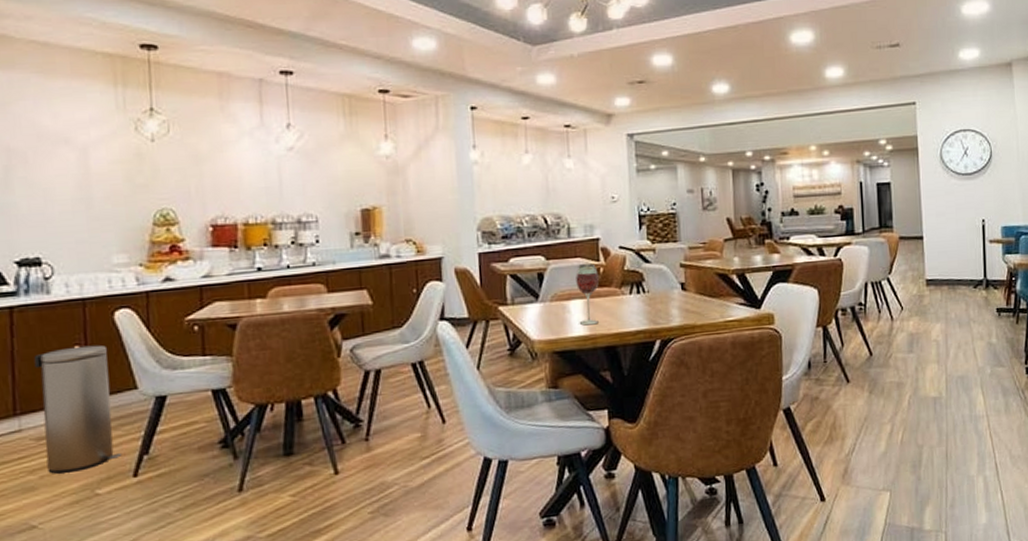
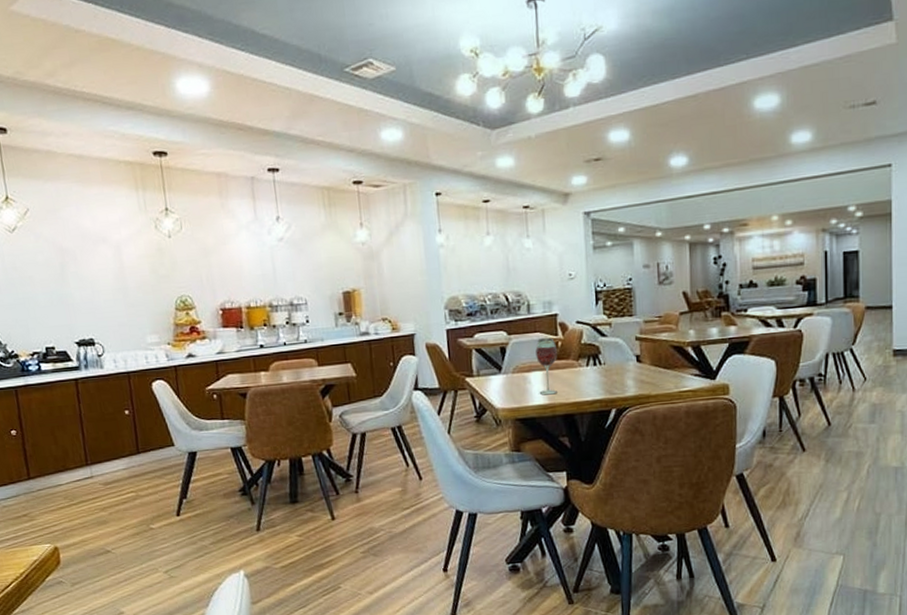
pedal bin: present [33,345,122,474] -> none [96,410,167,512]

